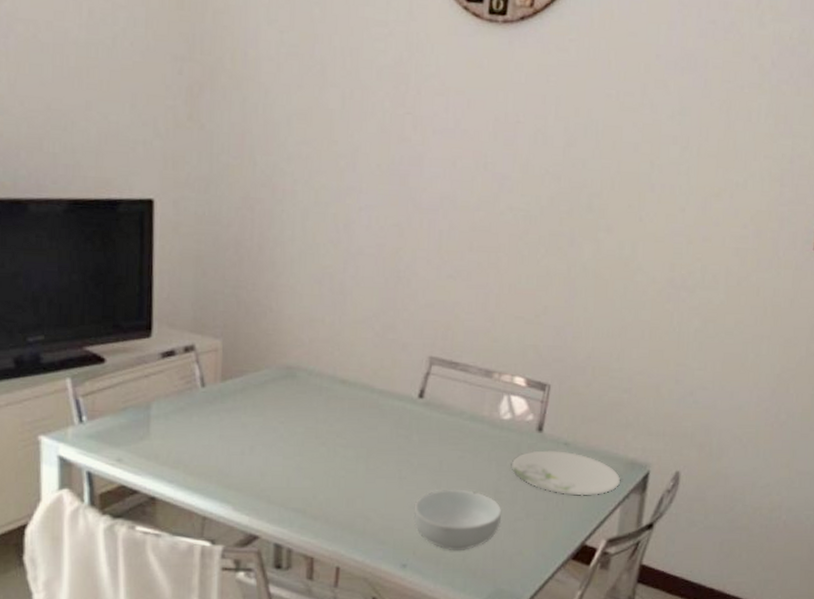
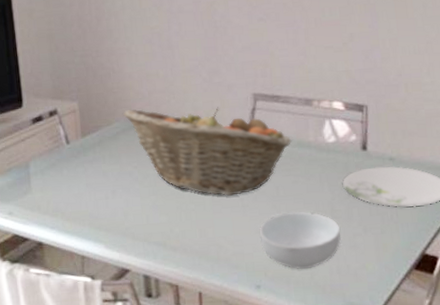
fruit basket: none [276,356,464,465] -> present [123,107,291,196]

